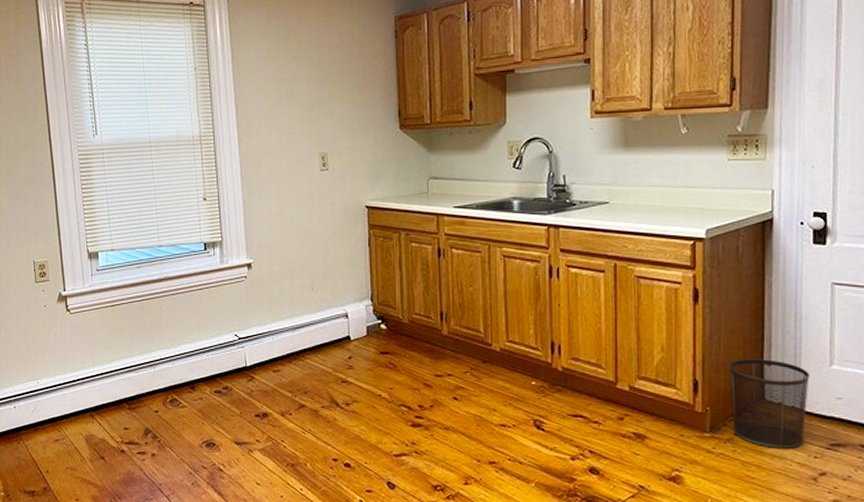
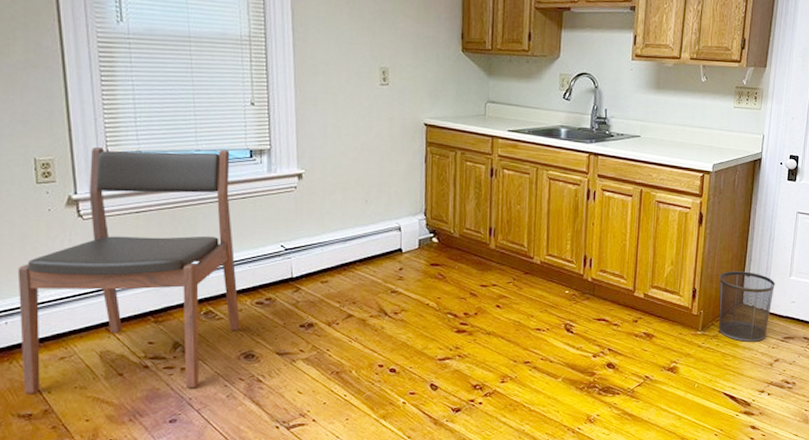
dining chair: none [22,243,201,474] -> present [17,147,240,394]

